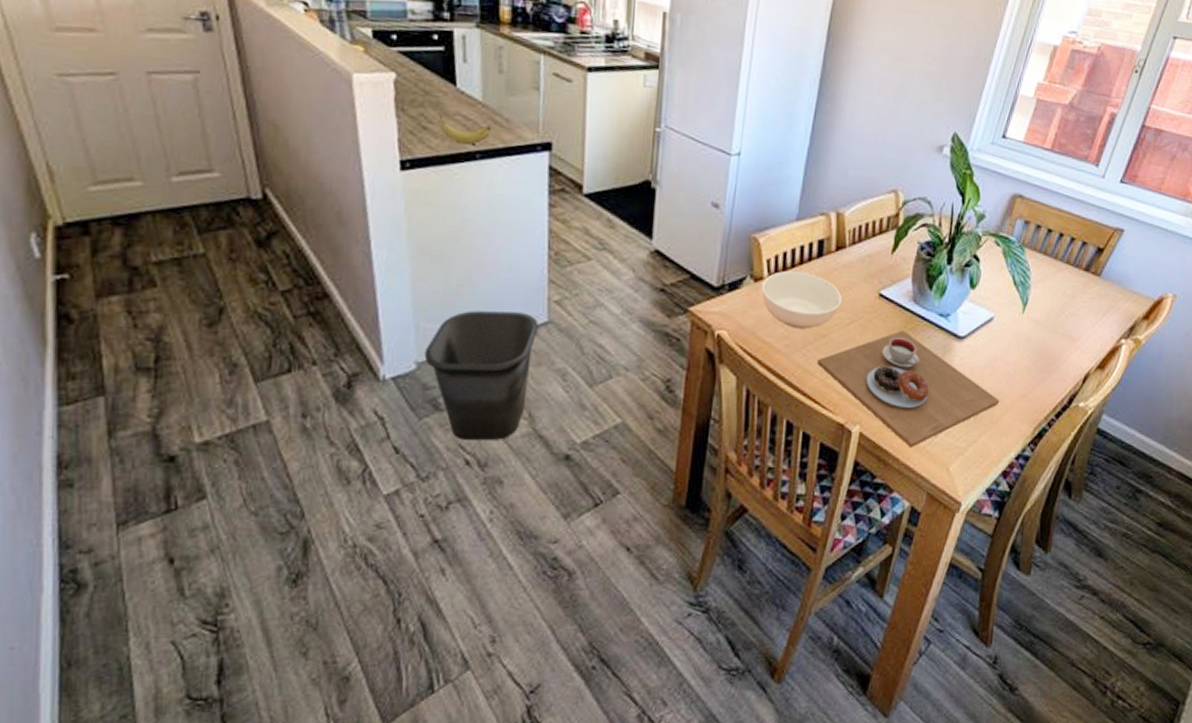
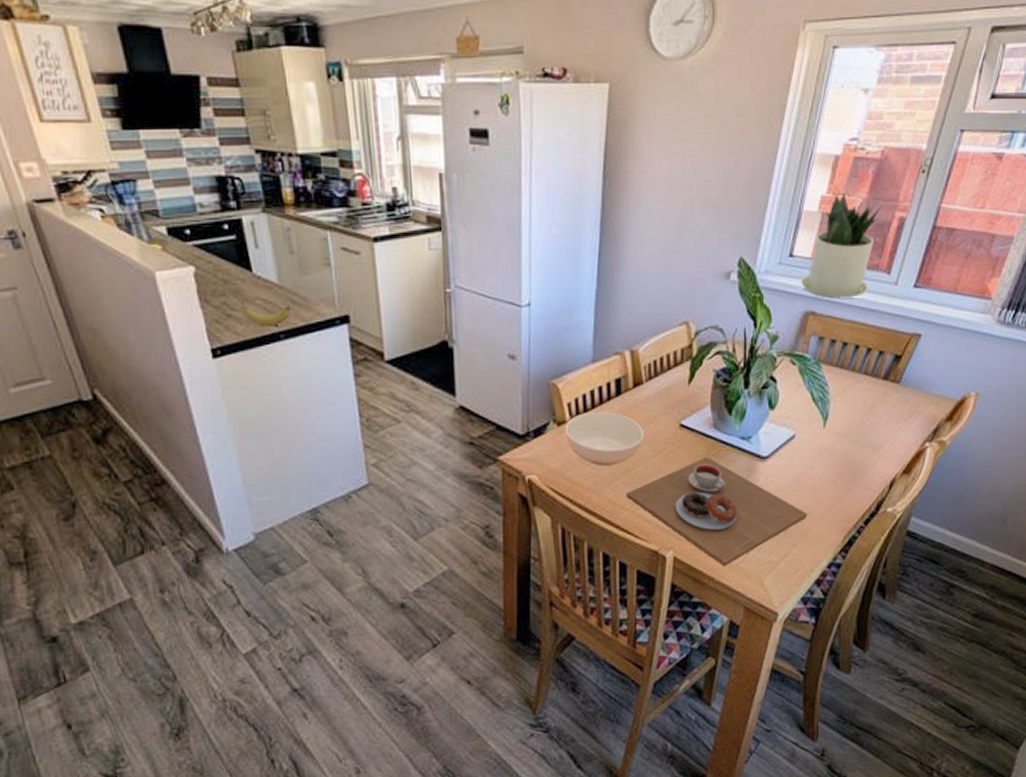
waste bin: present [424,311,539,440] -> none [260,478,360,599]
planter: none [1011,83,1096,186] -> present [801,193,883,299]

